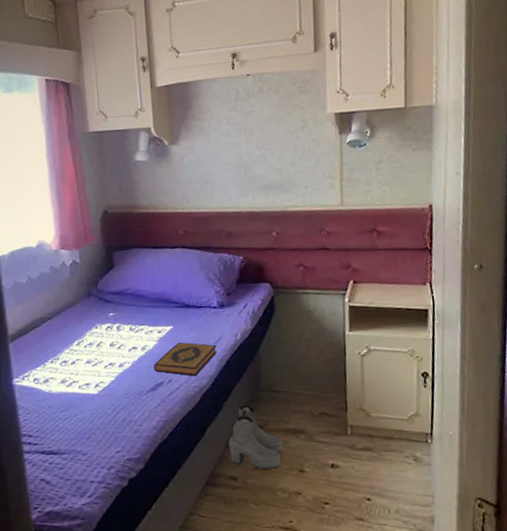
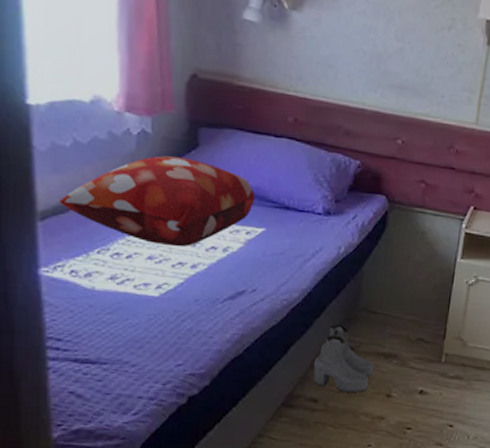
decorative pillow: none [22,277,161,351] -> present [59,156,255,247]
hardback book: present [154,342,217,377] -> none [235,248,315,288]

